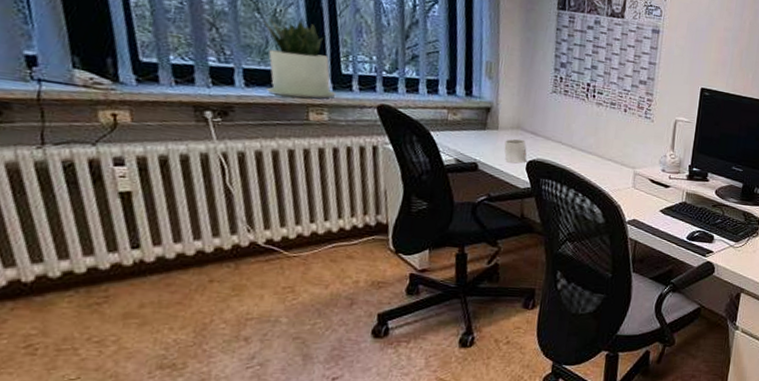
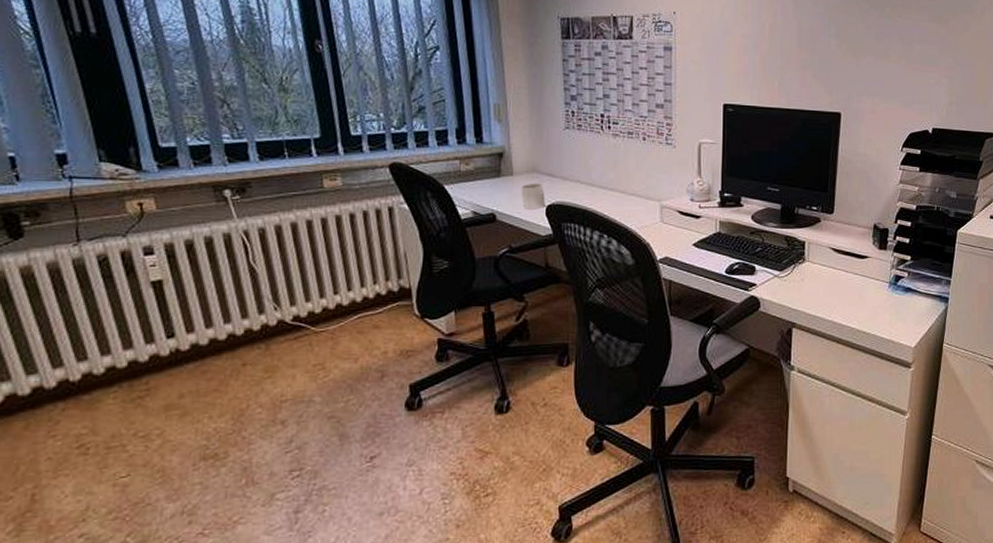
planter: present [263,18,337,99] -> none [270,86,348,166]

